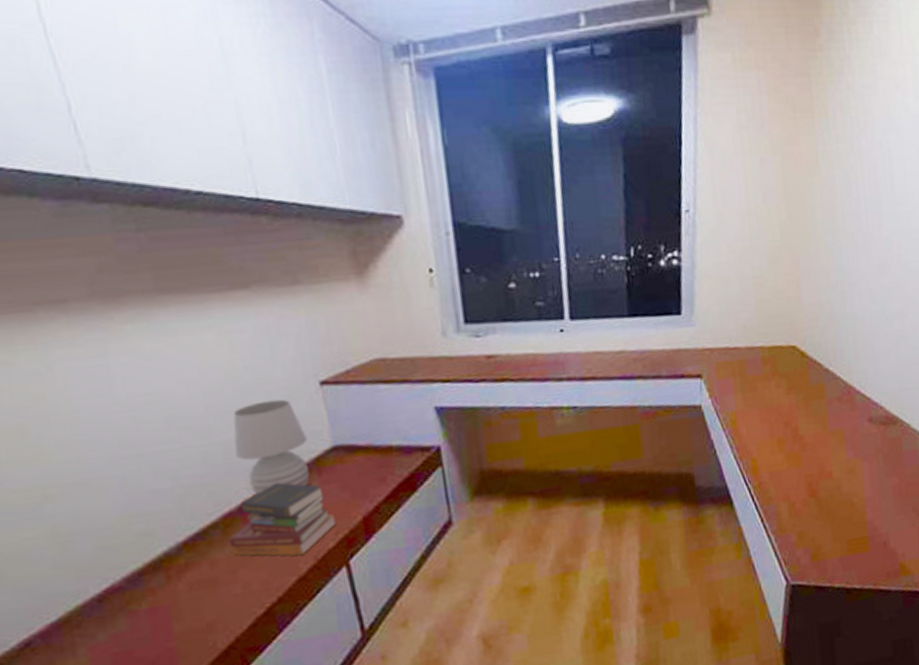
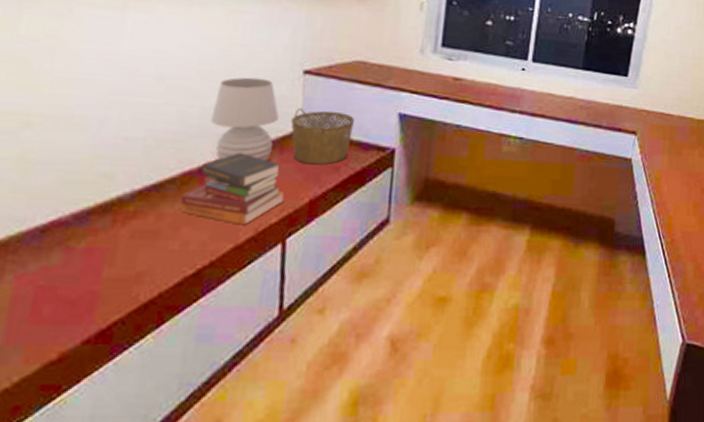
basket: none [321,419,392,481] -> present [291,108,354,165]

